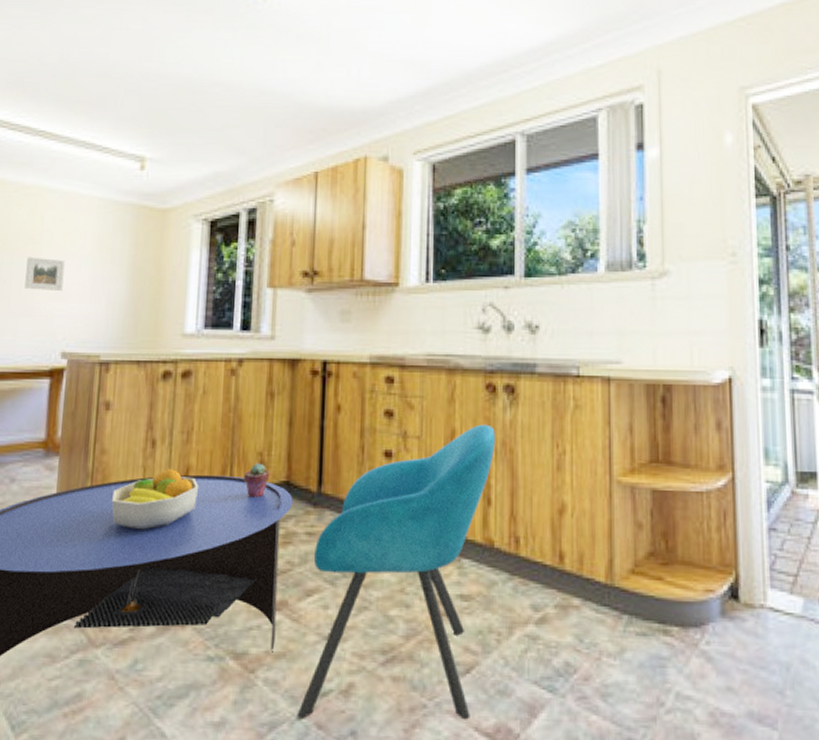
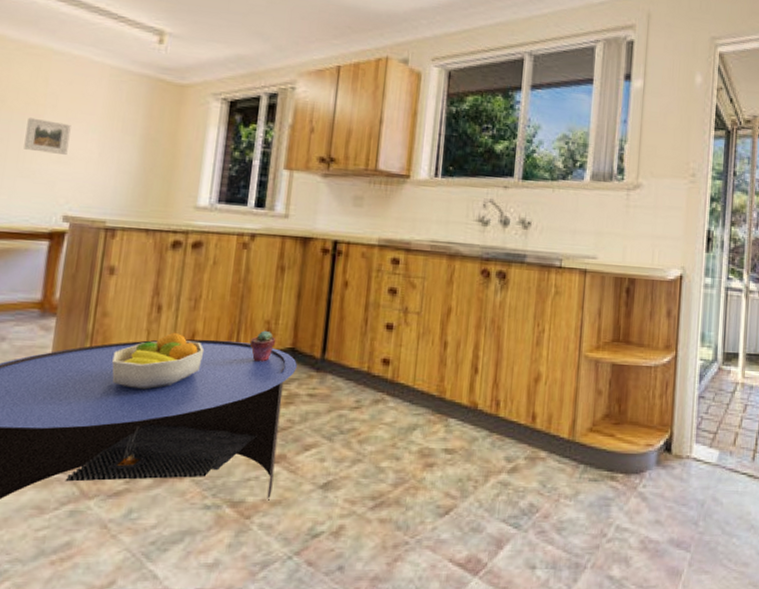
chair: present [297,424,495,720] -> none [288,304,486,557]

